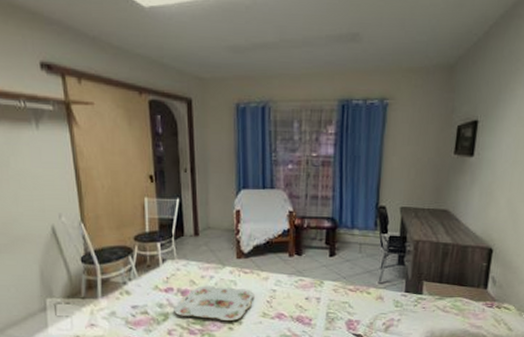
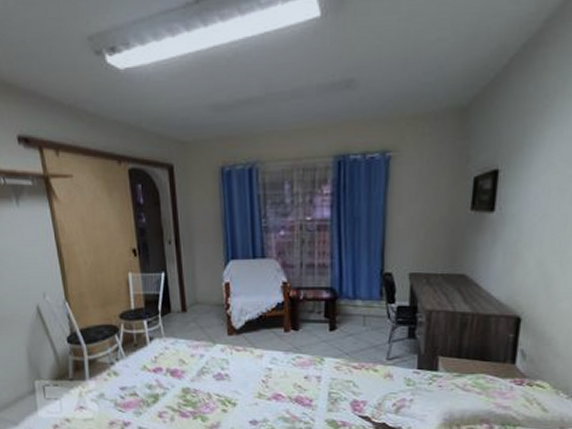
serving tray: present [174,286,255,322] -> none [164,365,249,403]

